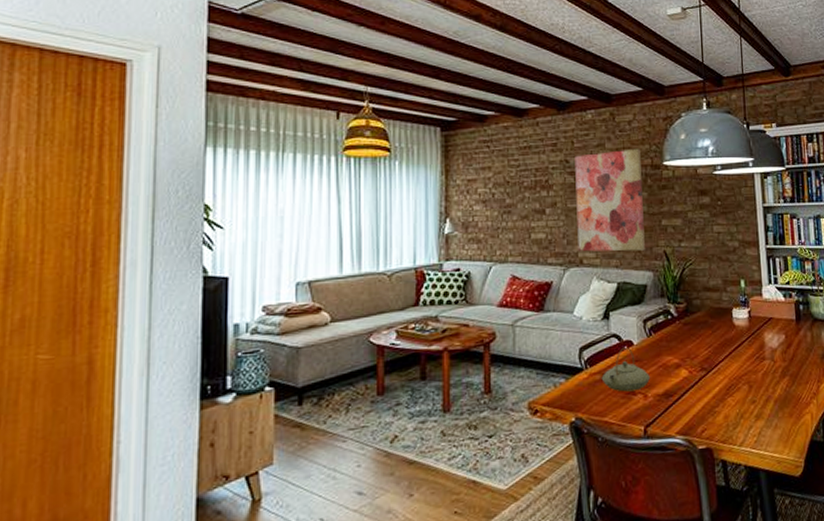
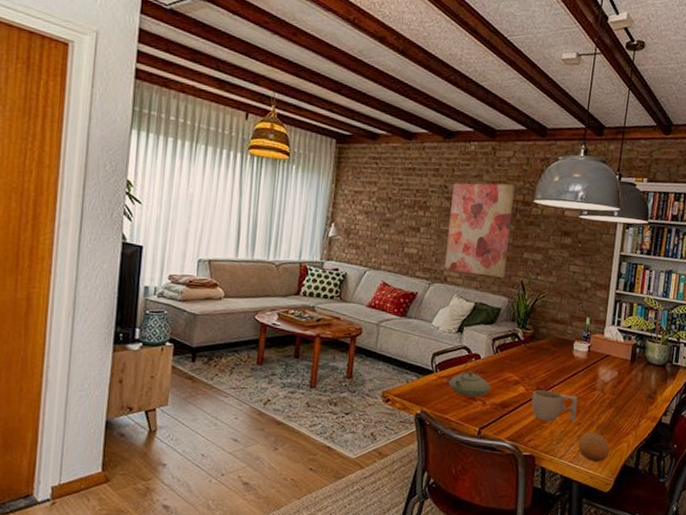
cup: none [697,369,749,405] -> present [531,390,578,421]
fruit: none [757,408,793,443] -> present [578,431,610,462]

